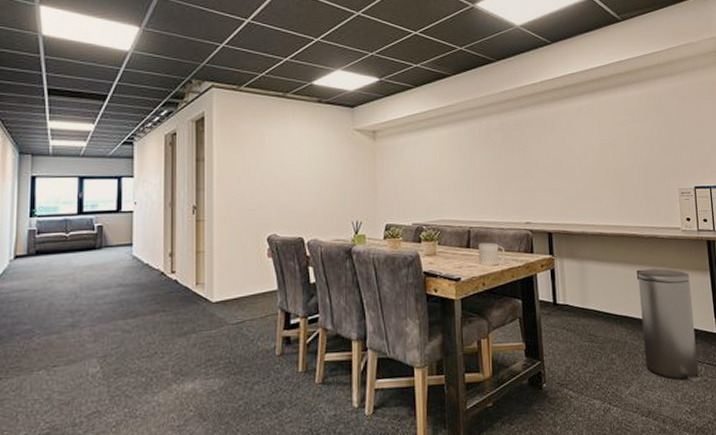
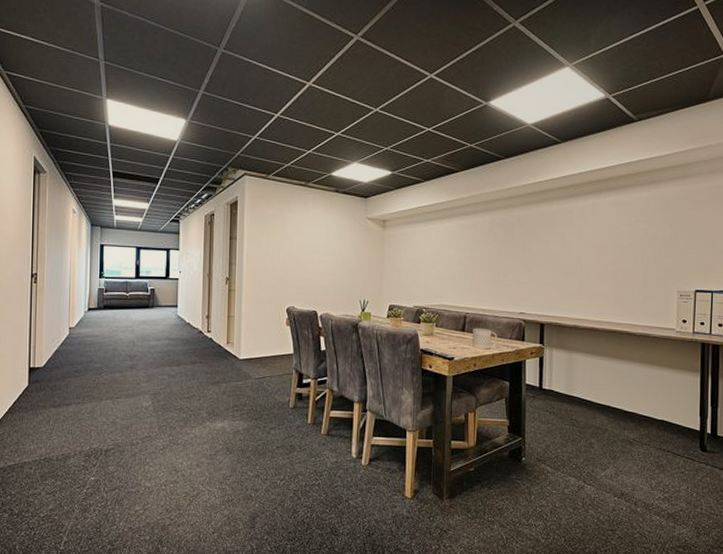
pedal bin: present [636,268,700,382] -> none [623,365,679,472]

